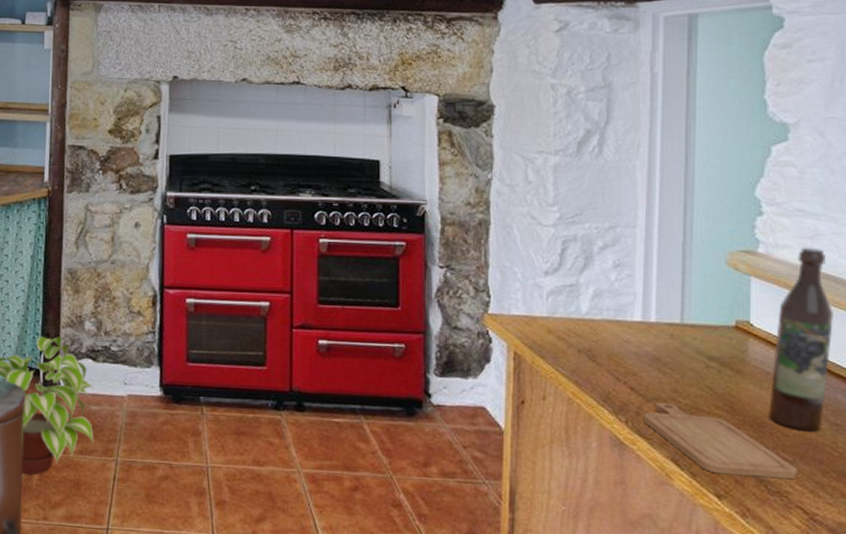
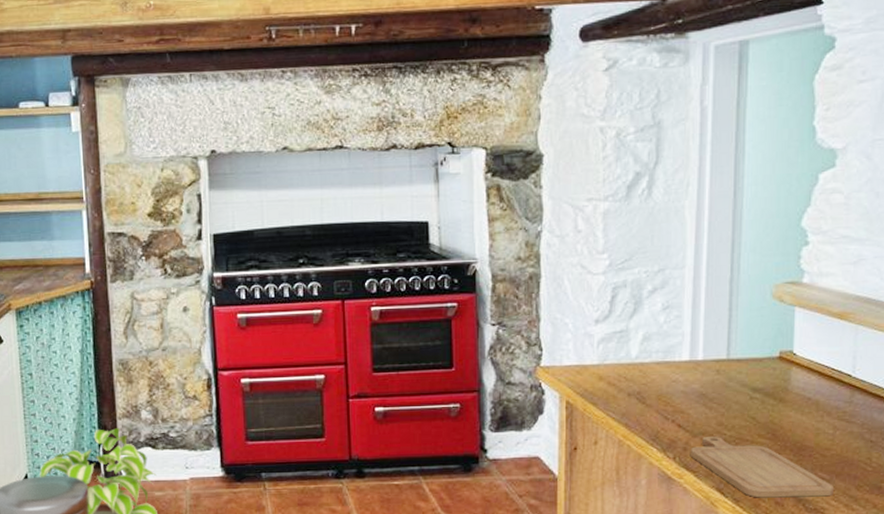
wine bottle: present [767,247,833,432] -> none [807,272,873,451]

